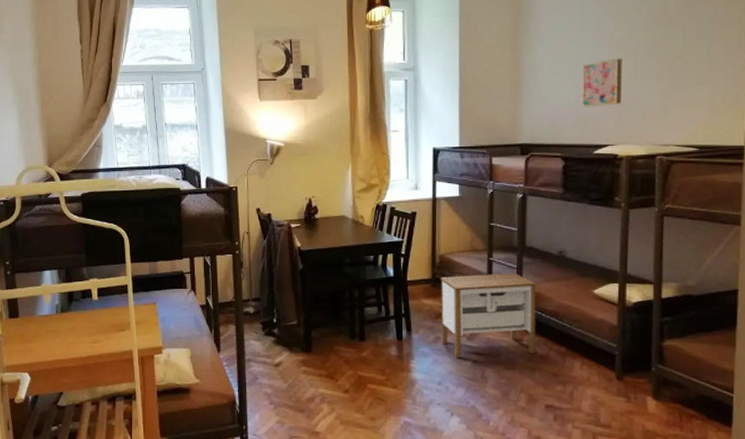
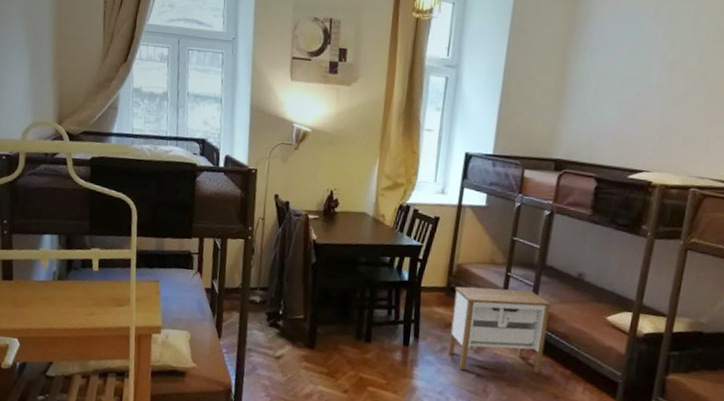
wall art: present [581,58,623,107] -> none [623,81,672,130]

